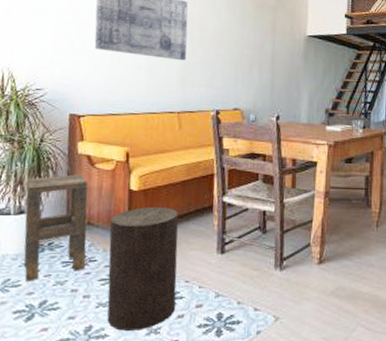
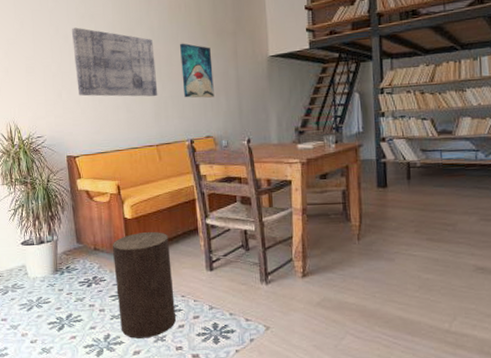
side table: present [23,174,88,282] -> none [41,208,98,299]
wall art: none [215,10,249,69] -> present [180,43,214,98]

